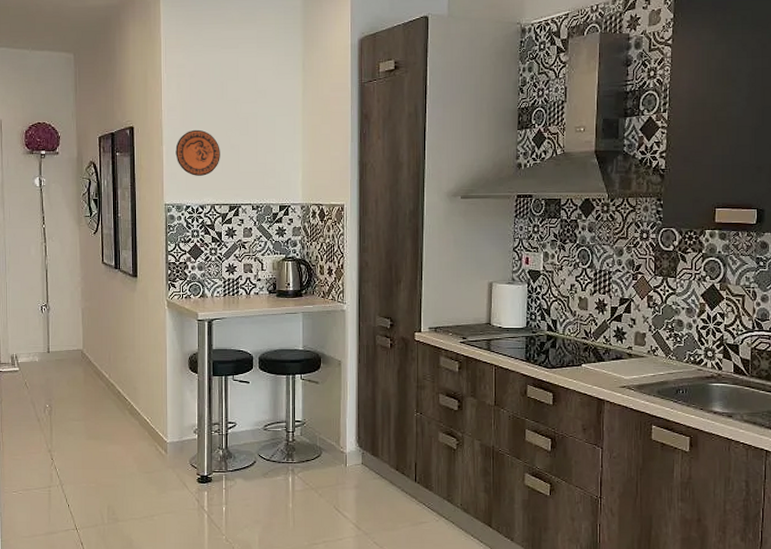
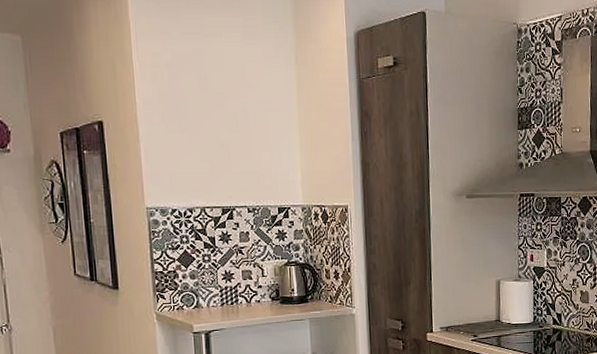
decorative plate: present [175,129,220,176] -> none [155,125,209,176]

